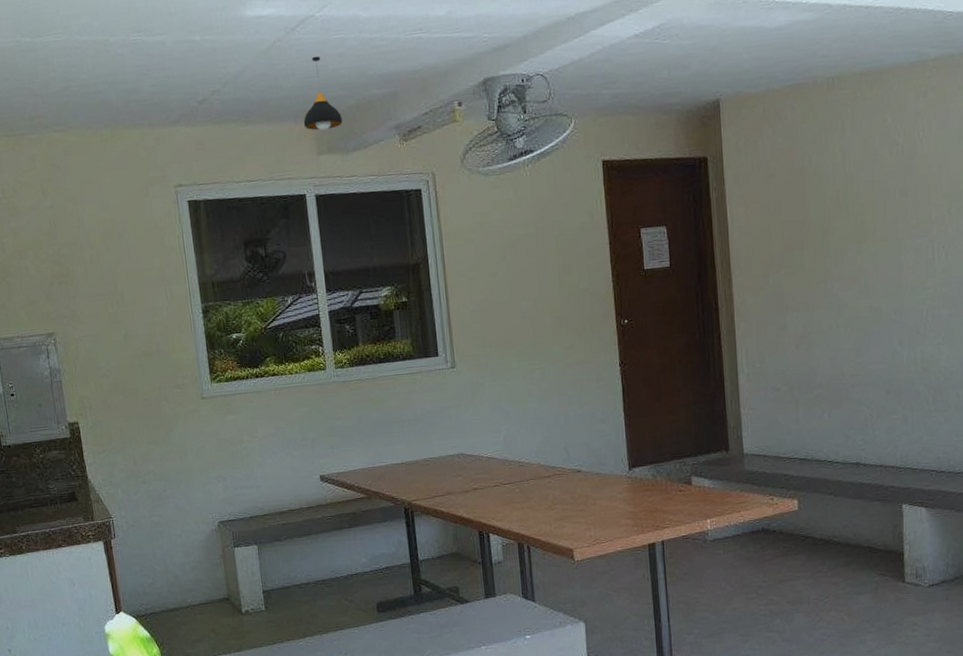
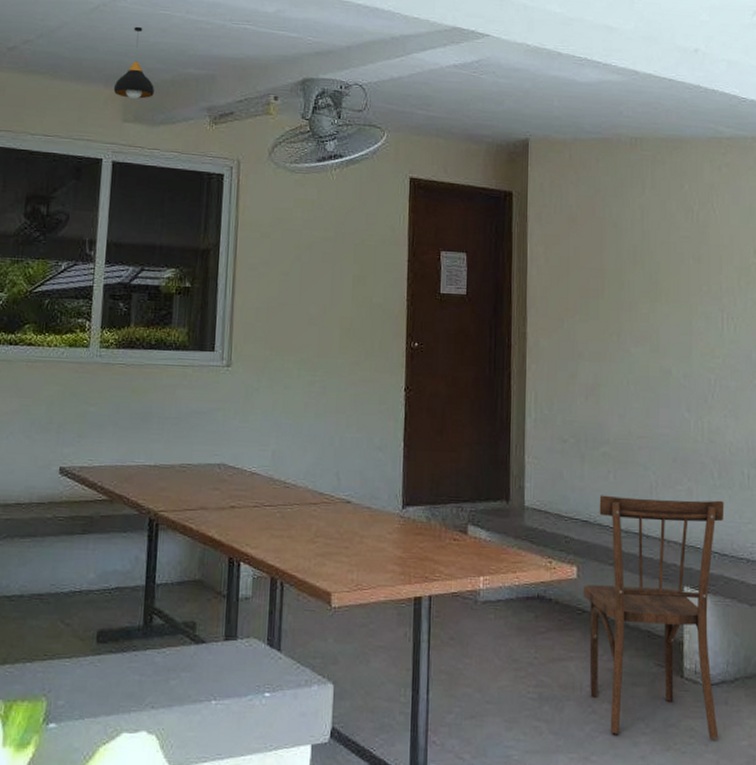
dining chair: none [805,423,941,636] -> present [583,495,724,739]

